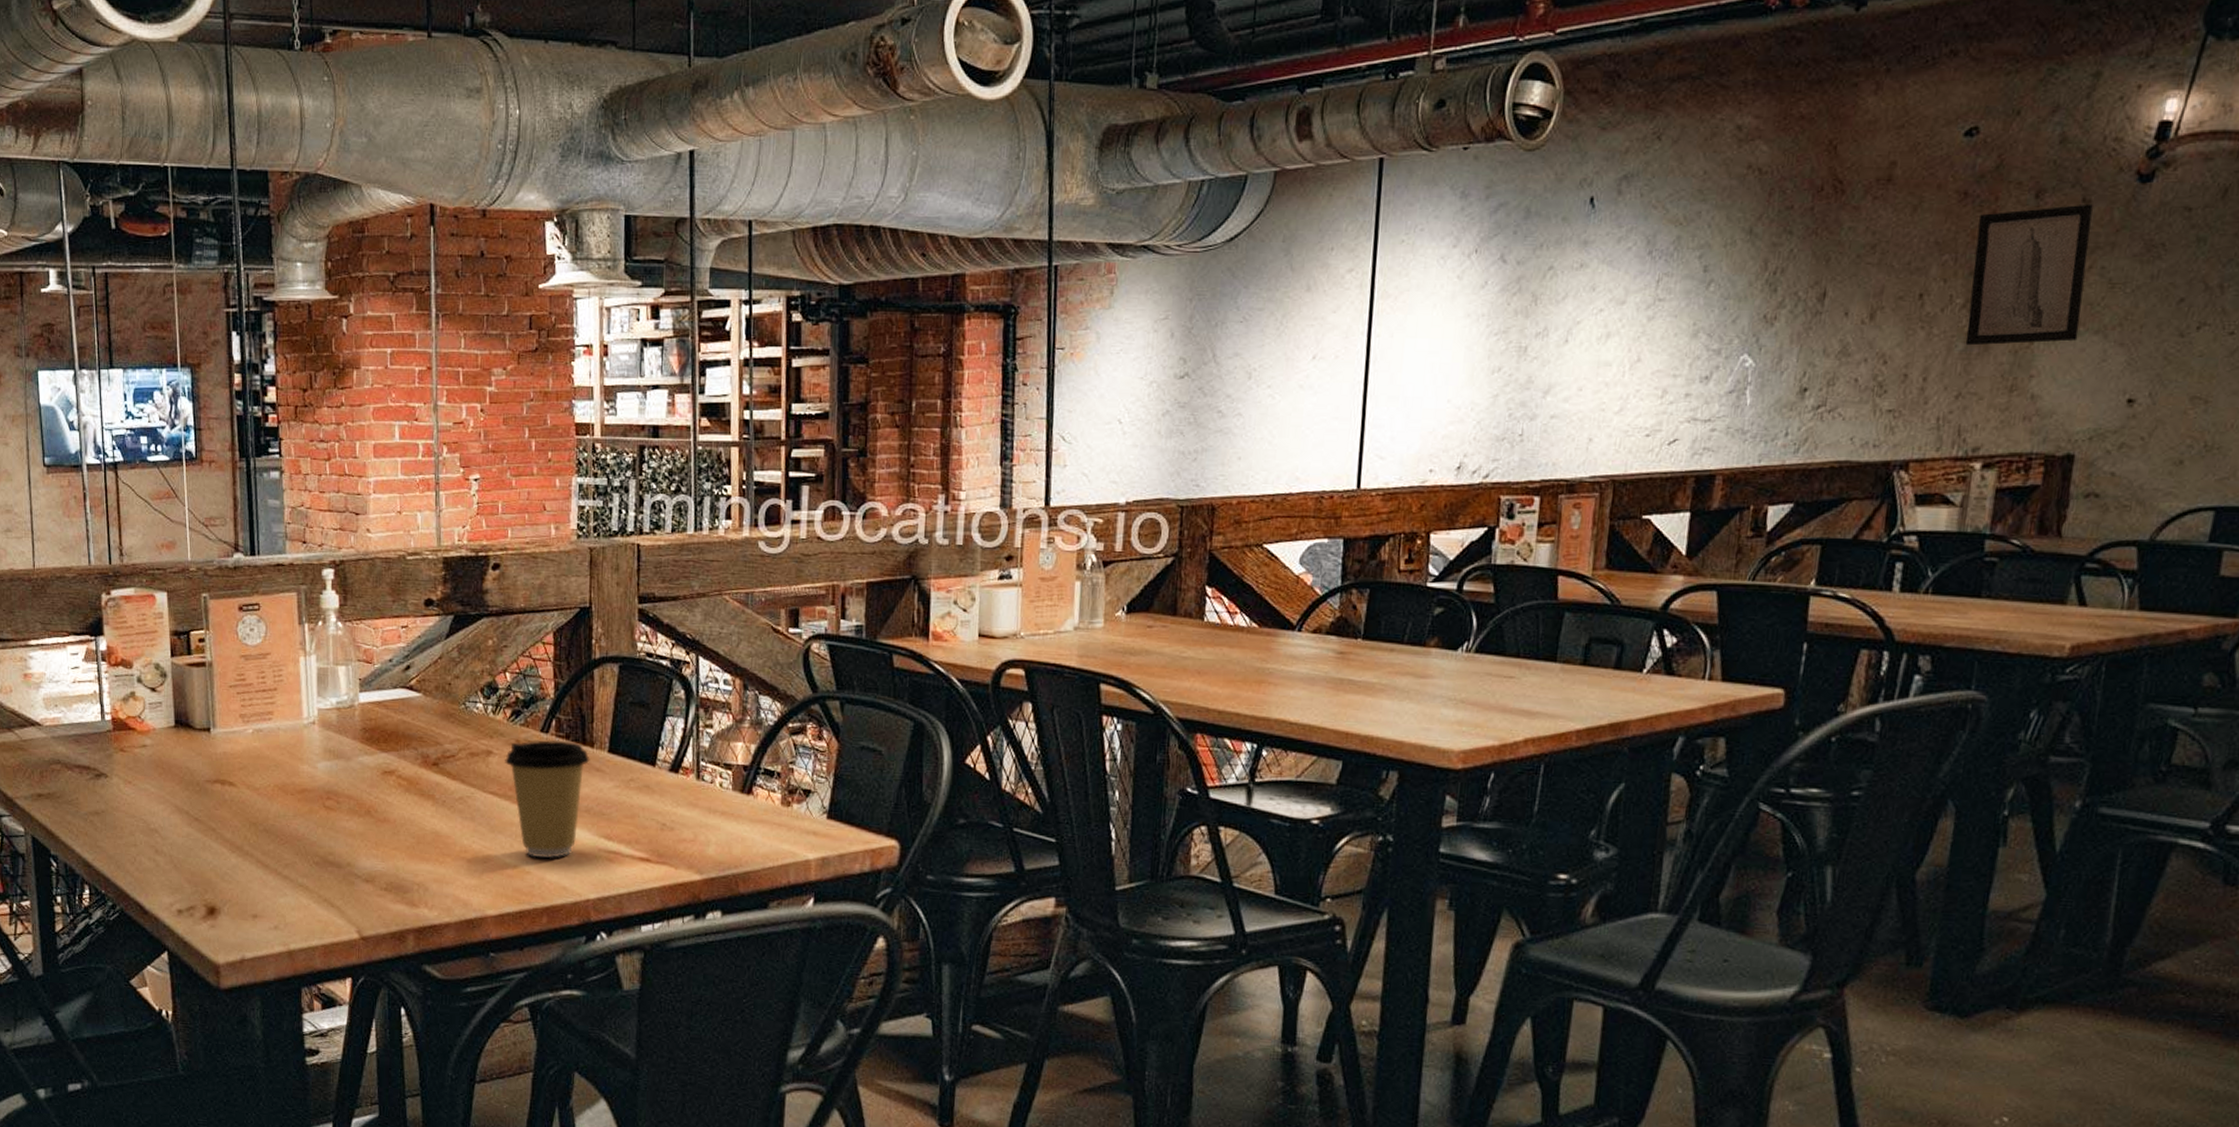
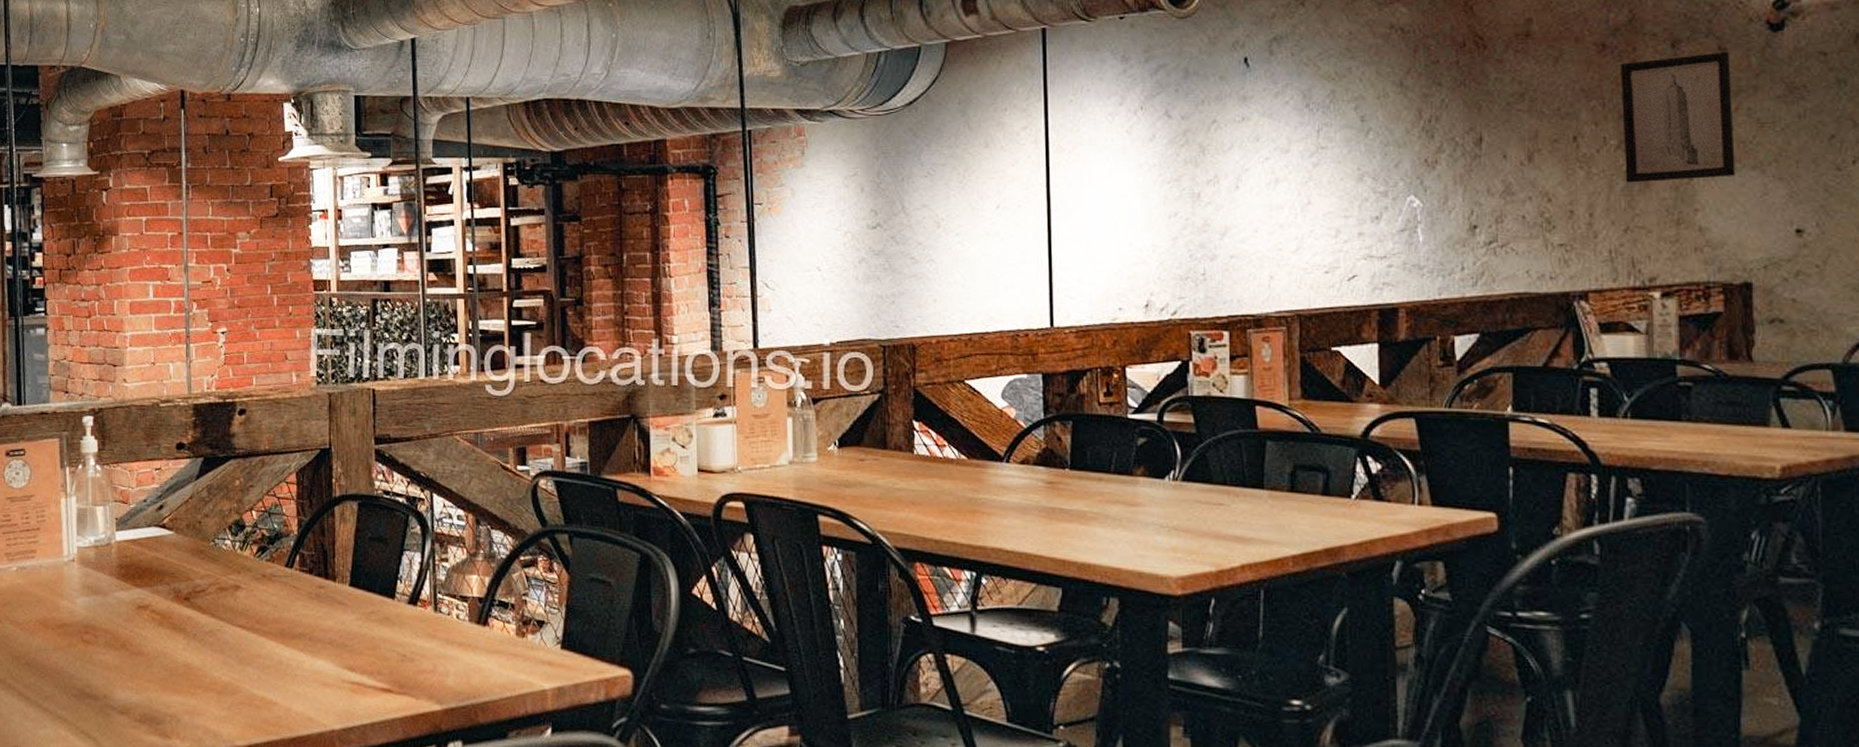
coffee cup: present [505,739,590,858] -> none [252,574,333,689]

